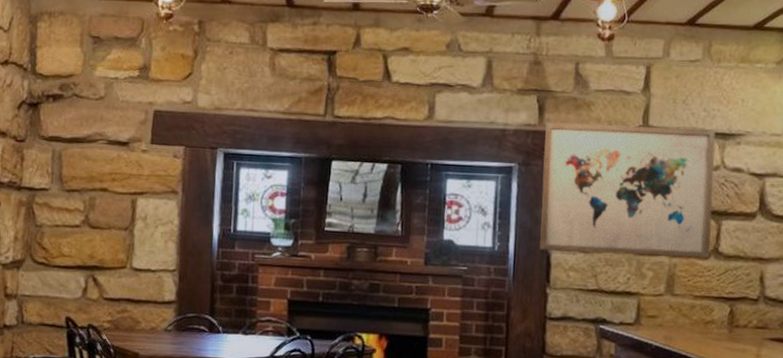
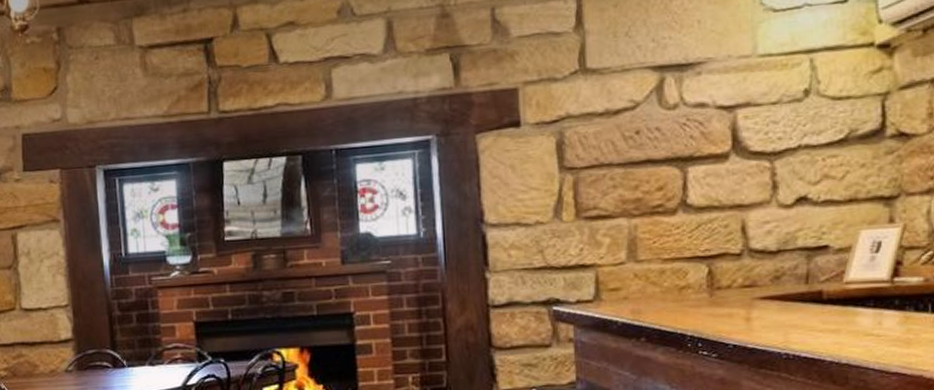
wall art: present [540,122,716,258] -> none [464,62,677,230]

